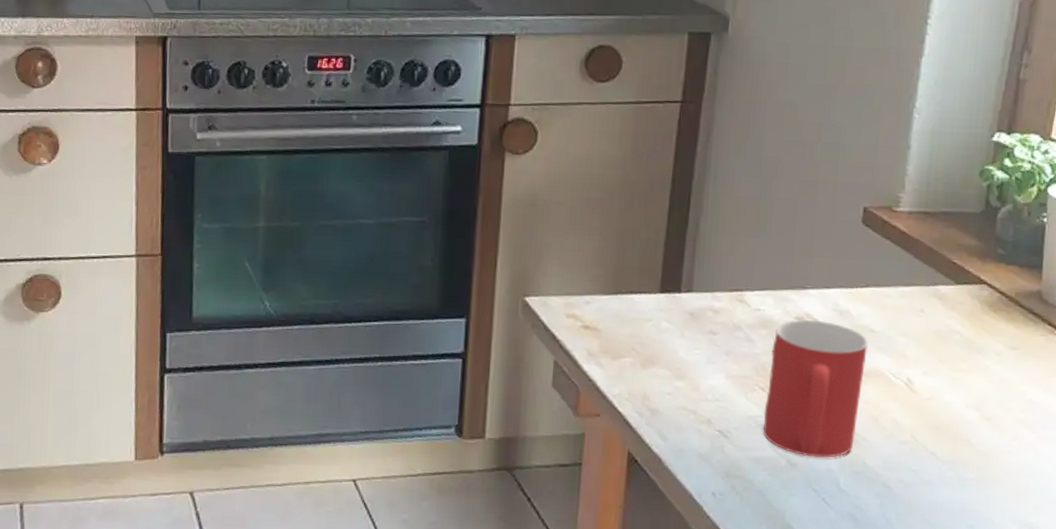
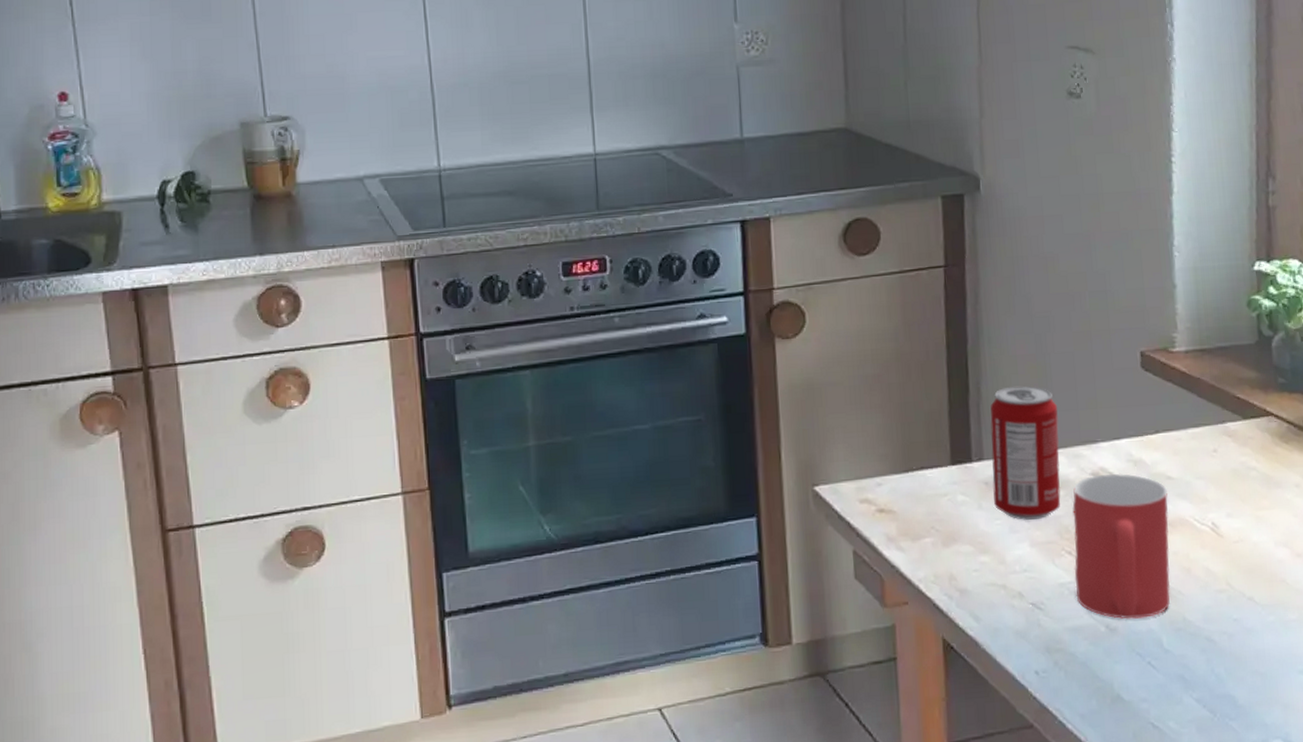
beverage can: none [696,225,772,354] -> present [990,385,1061,520]

